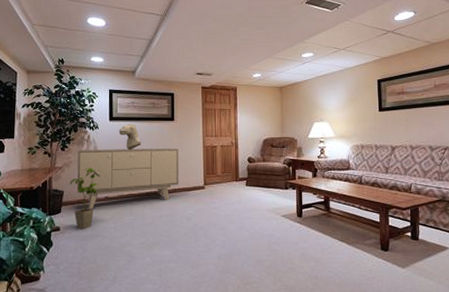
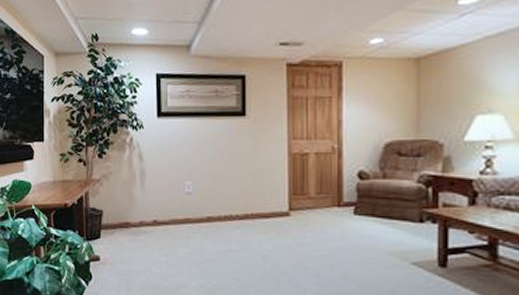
house plant: present [69,167,105,230] -> none [110,180,152,262]
sideboard: present [77,148,178,209] -> none [117,156,252,236]
sculpture bust: present [119,123,142,150] -> none [169,121,200,158]

